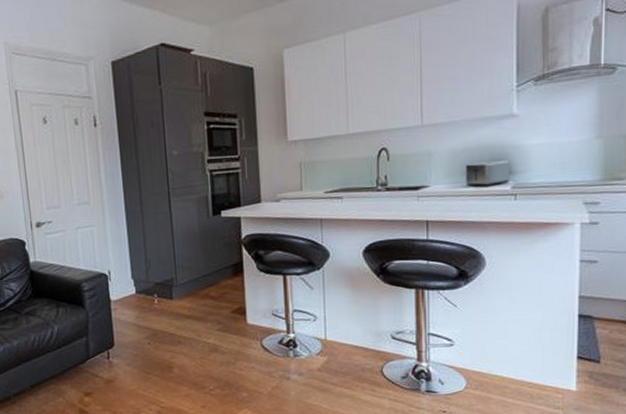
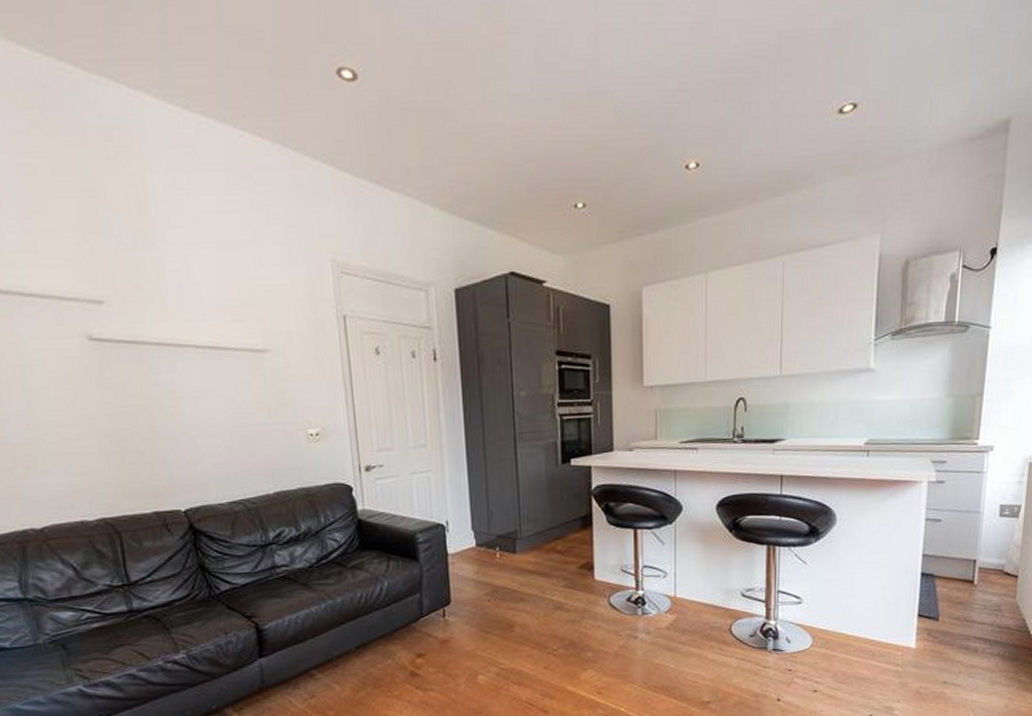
toaster: present [465,160,510,187] -> none [821,415,864,442]

